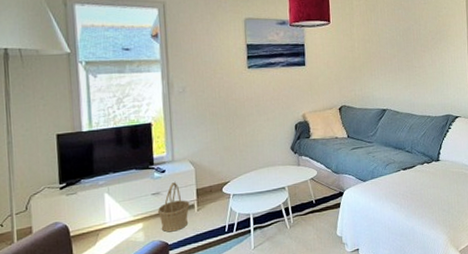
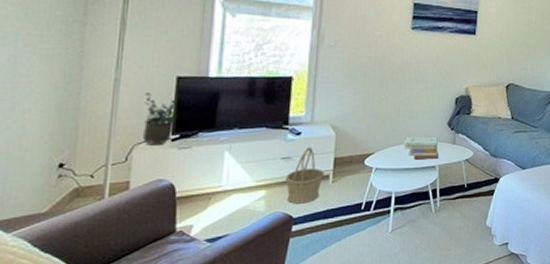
potted plant: none [33,151,63,195] -> present [143,93,179,146]
books: none [254,160,286,184] -> present [404,136,438,160]

